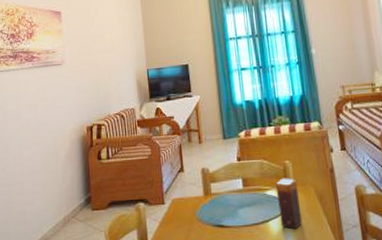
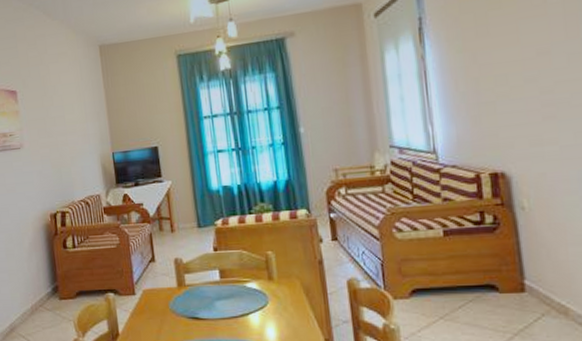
candle: present [275,178,303,230] -> none [256,269,287,324]

